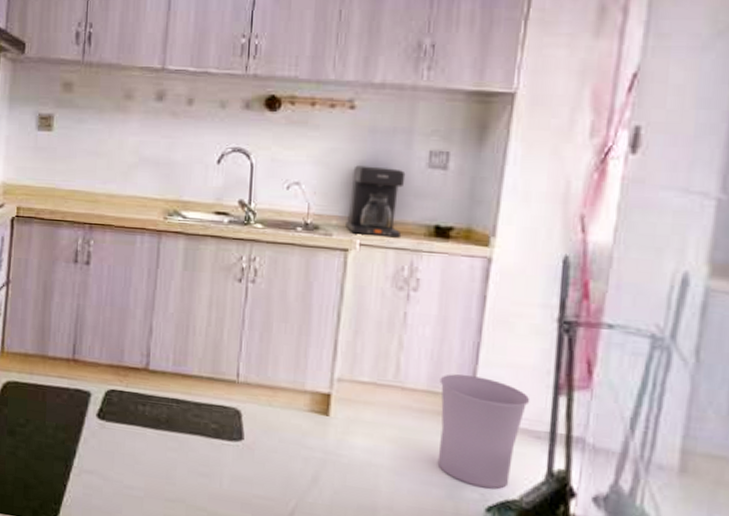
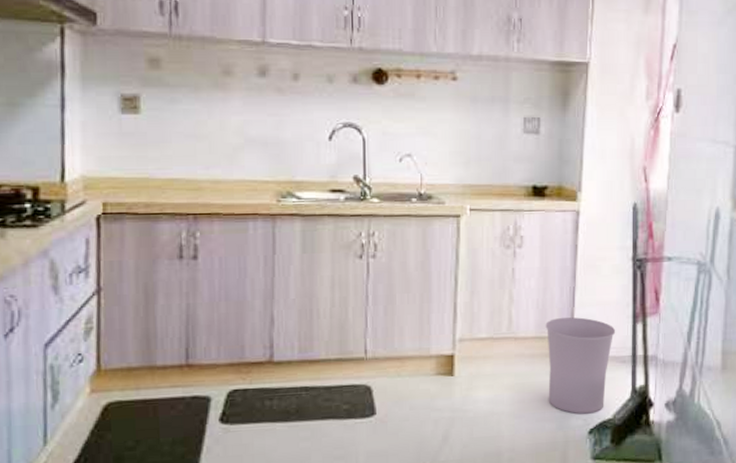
coffee maker: present [345,165,406,238] -> none [456,134,506,201]

